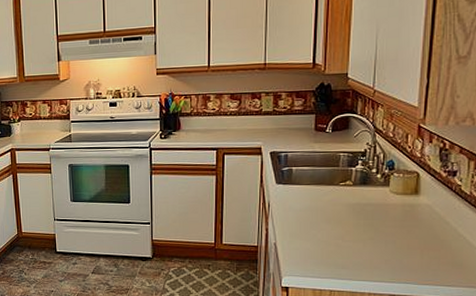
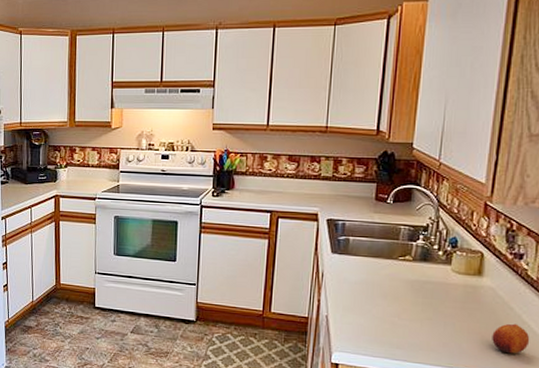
fruit: none [430,237,466,265] -> present [492,323,530,354]

